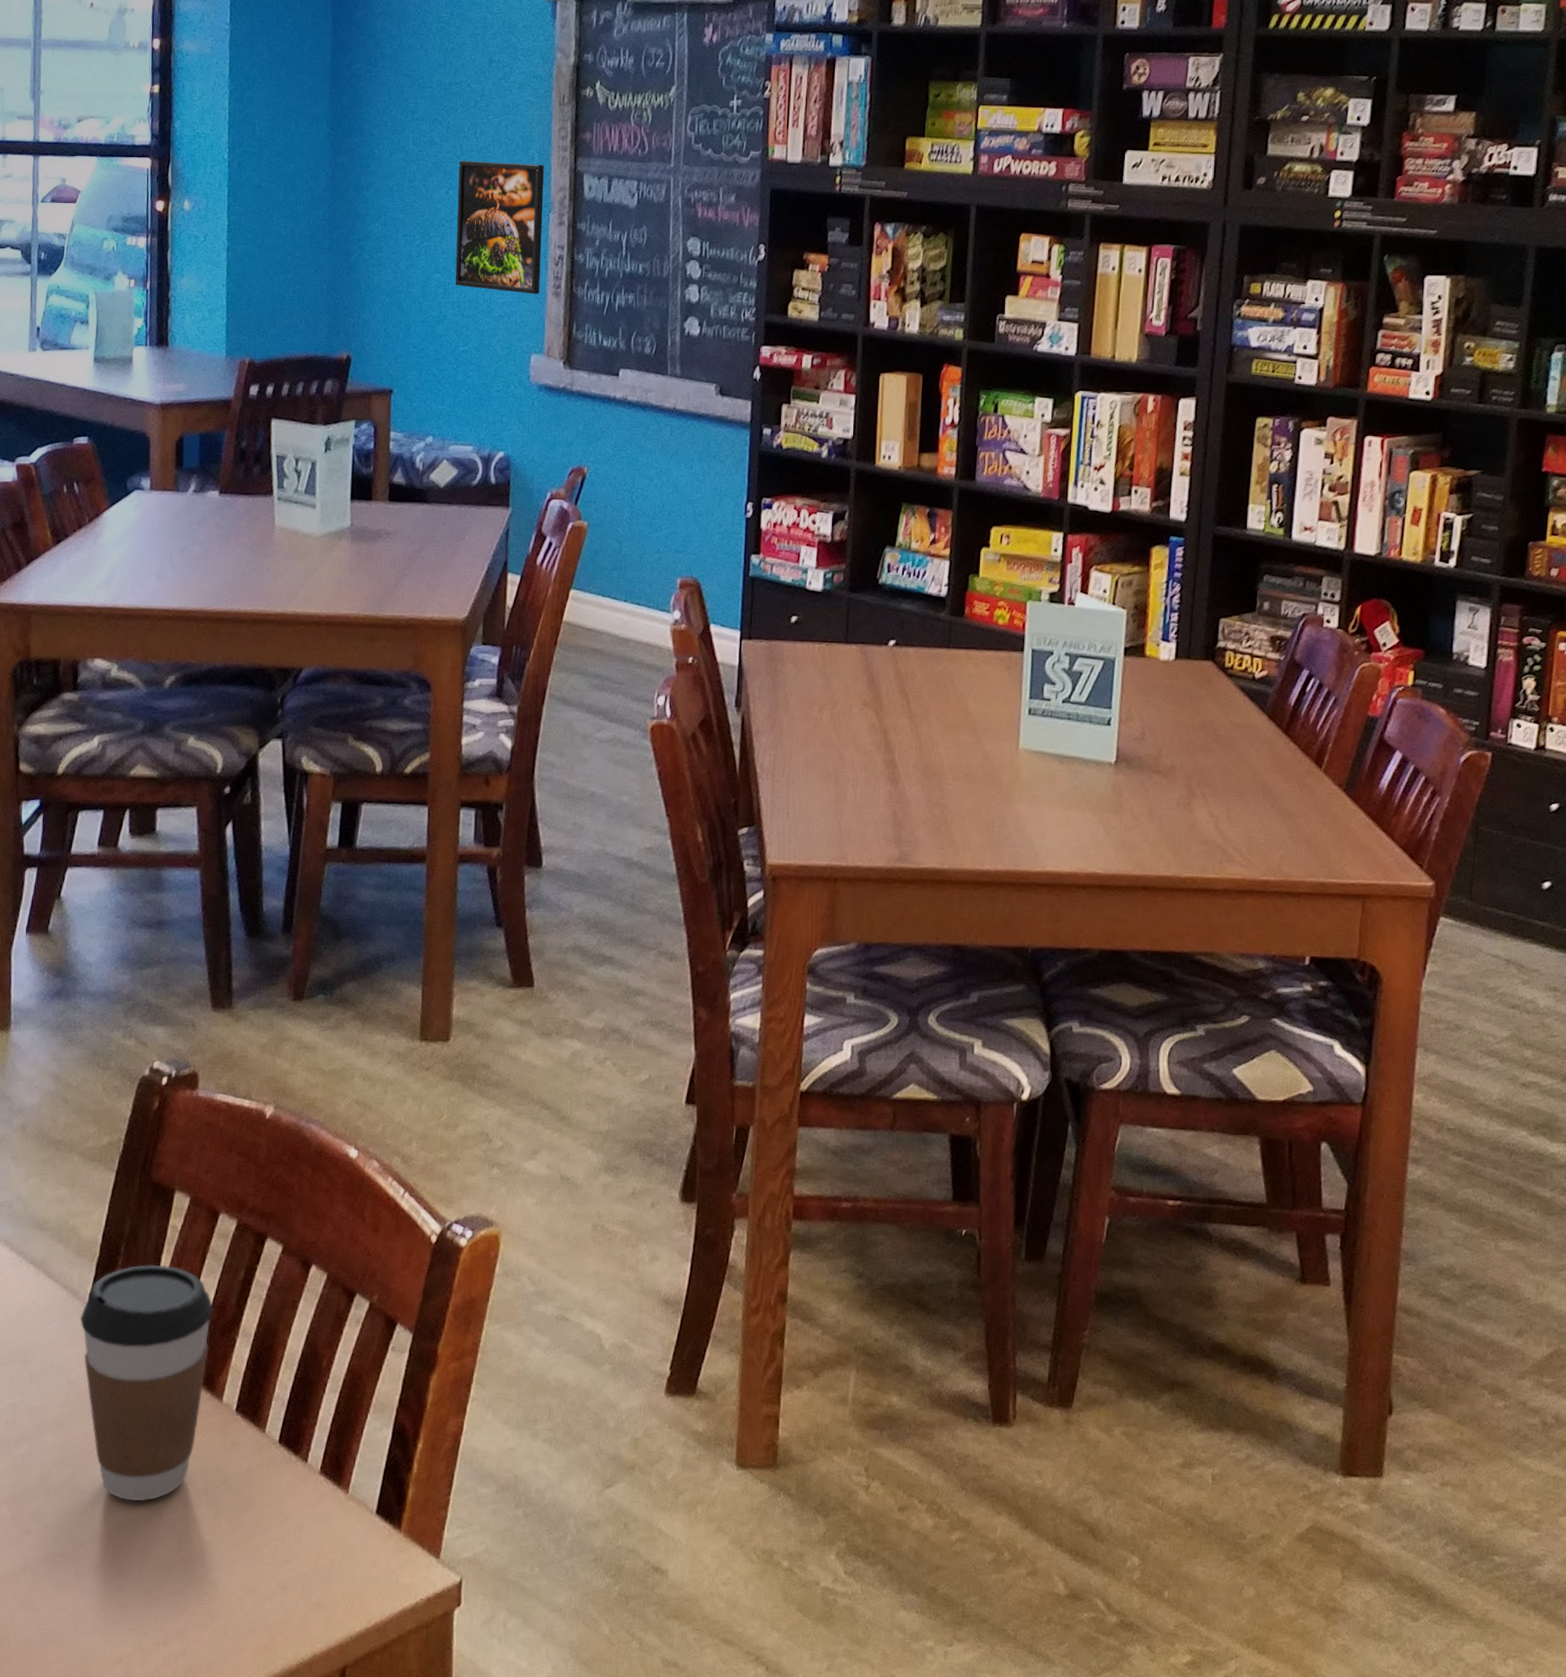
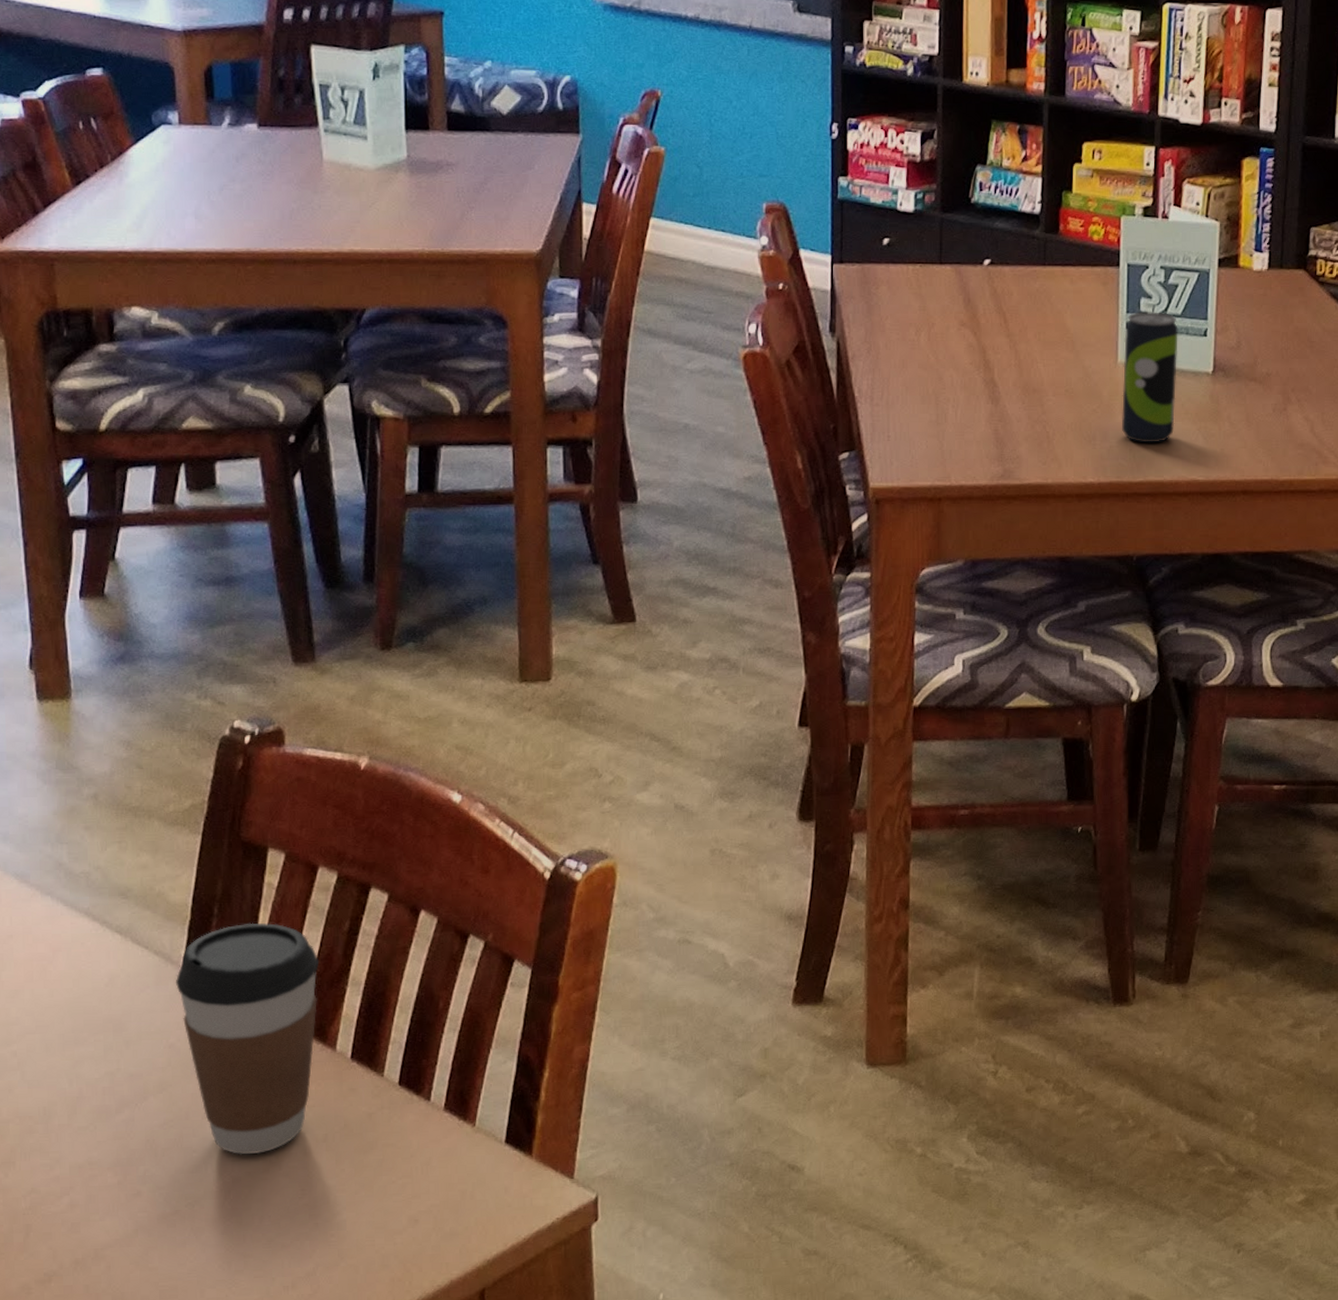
beverage can: none [1021,698,1082,833] -> present [1122,312,1178,443]

